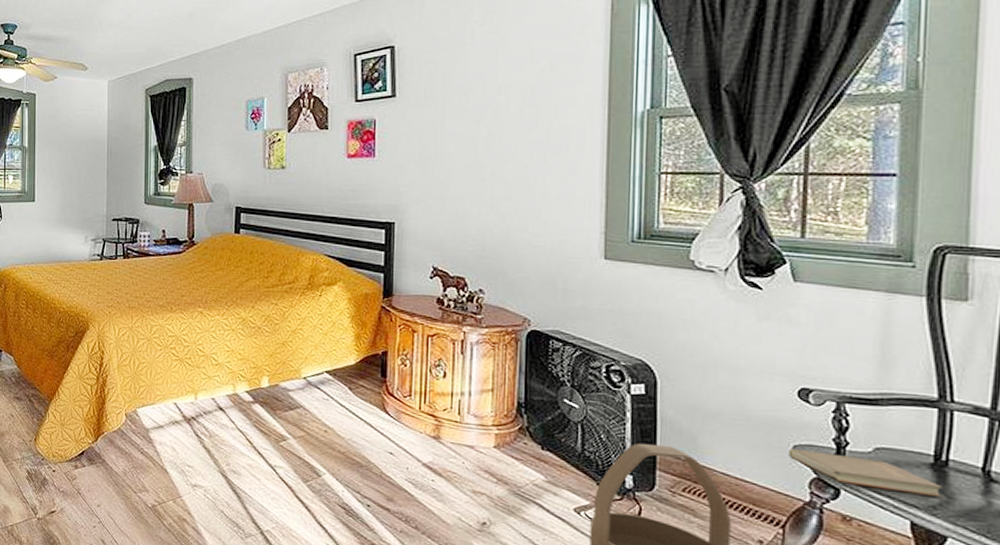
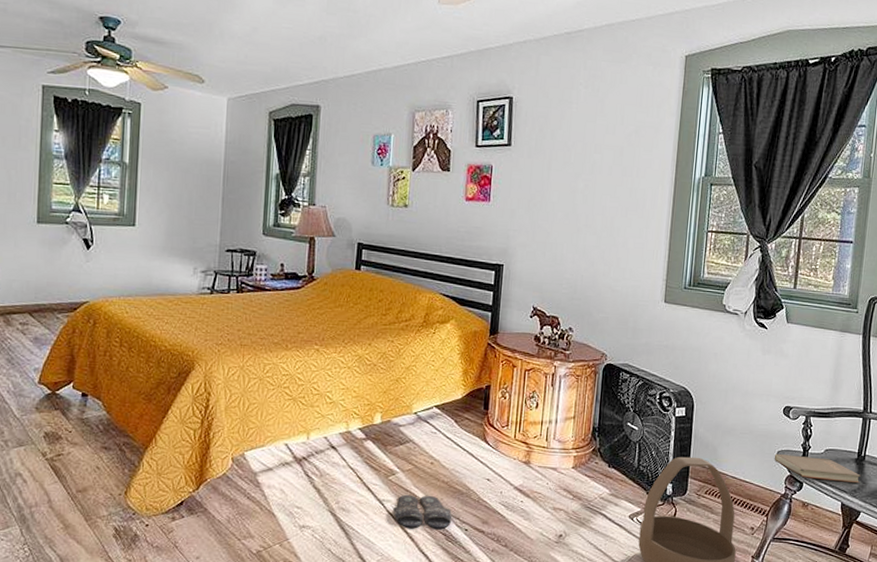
slippers: none [286,461,351,503] -> present [393,494,452,530]

